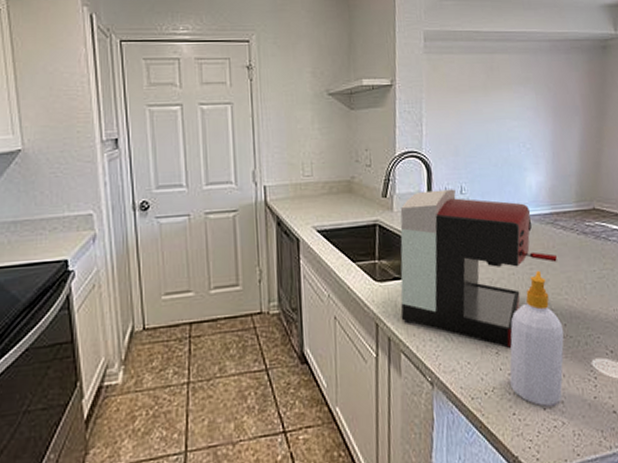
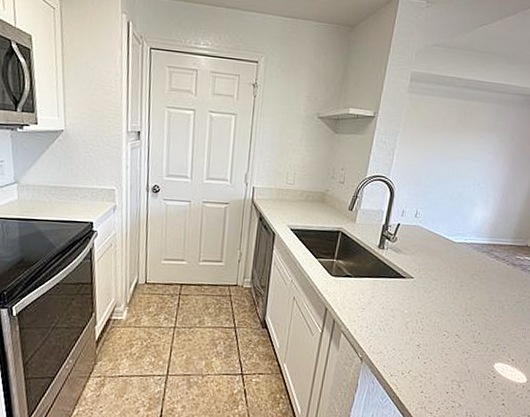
coffee maker: present [400,189,557,348] -> none [346,210,485,343]
soap bottle: present [509,270,564,407] -> none [424,288,477,391]

